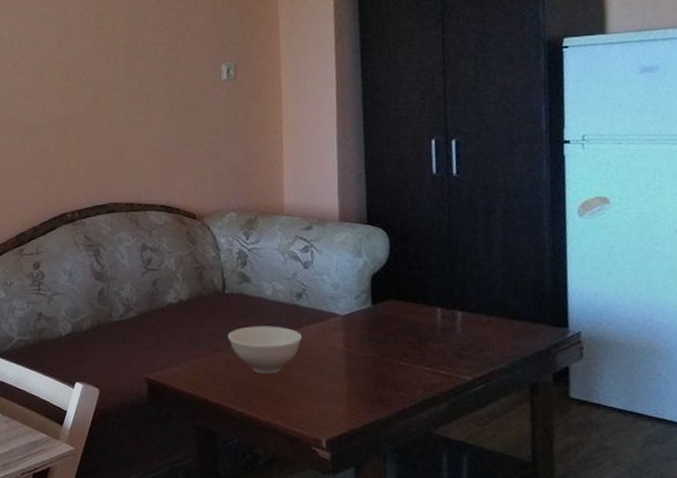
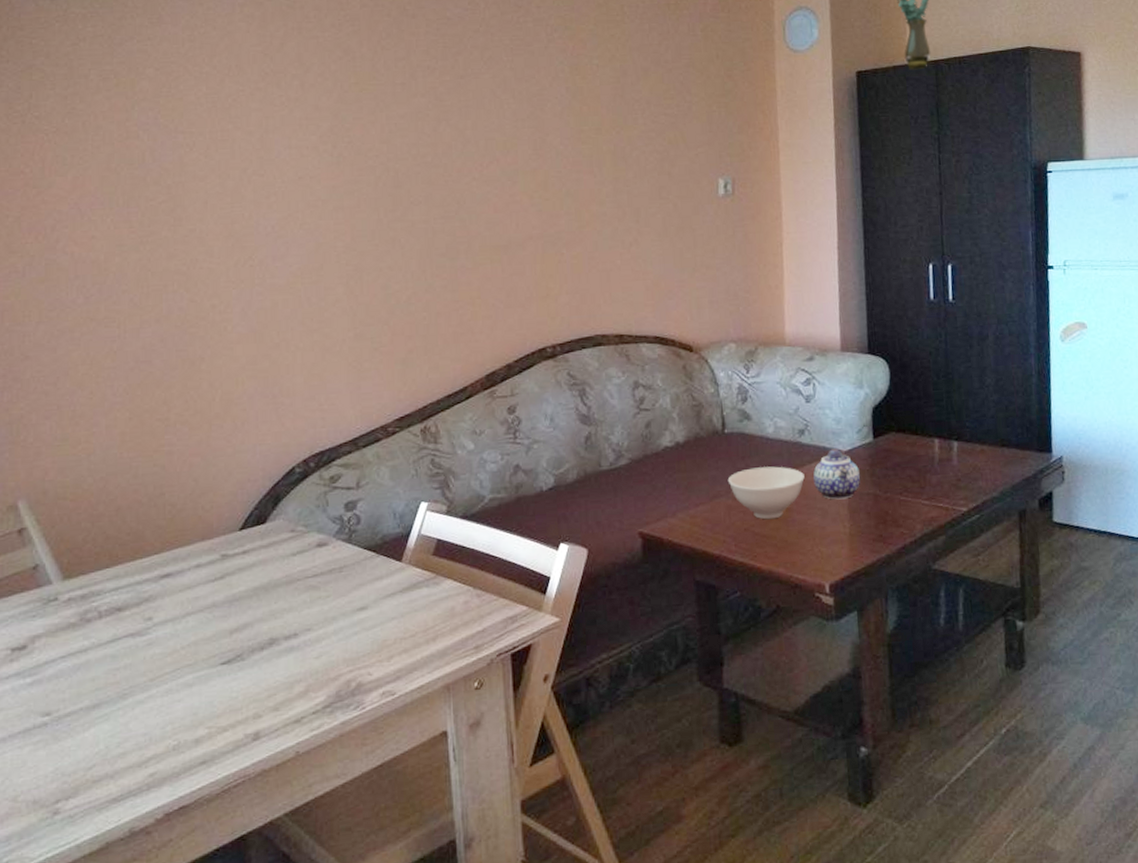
teapot: none [311,312,359,361] -> present [813,448,861,500]

